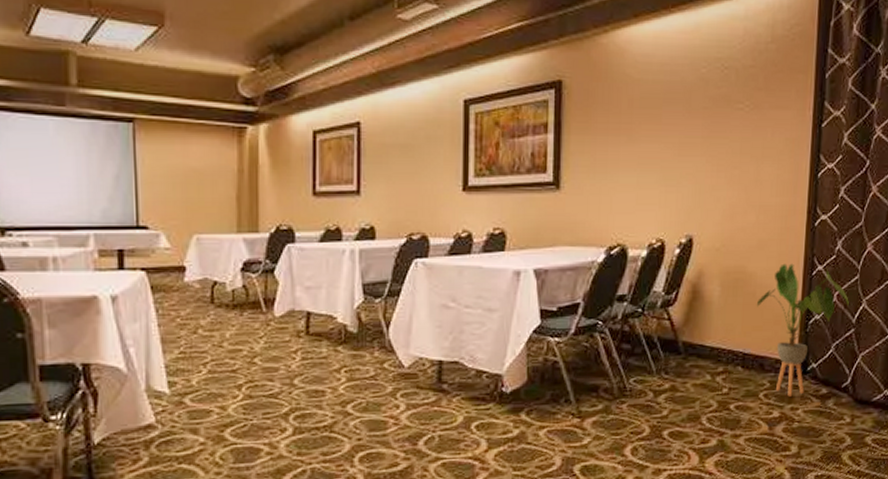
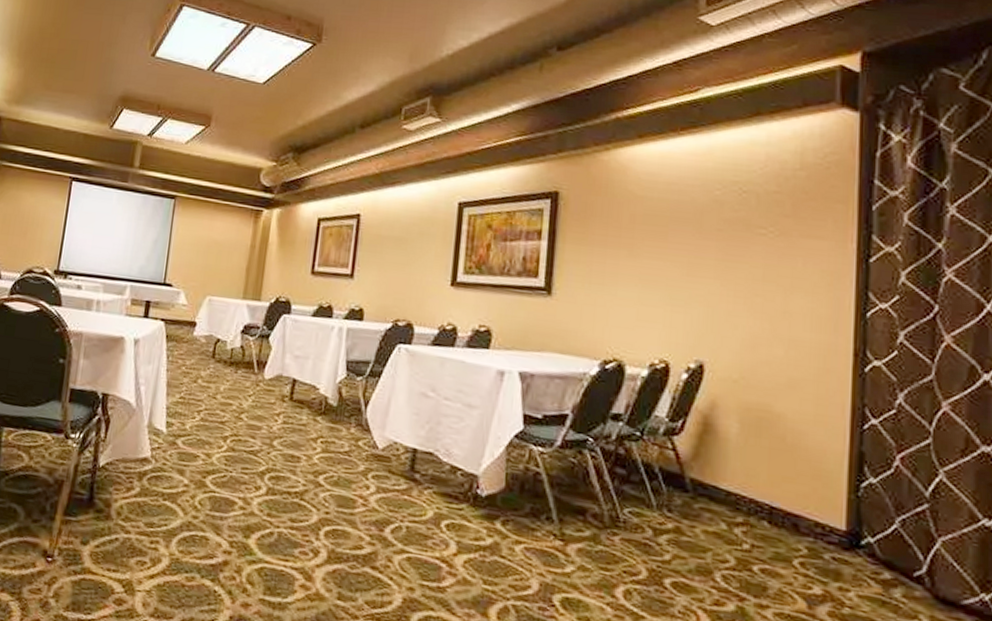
house plant: present [757,263,849,397] -> none [788,409,919,573]

